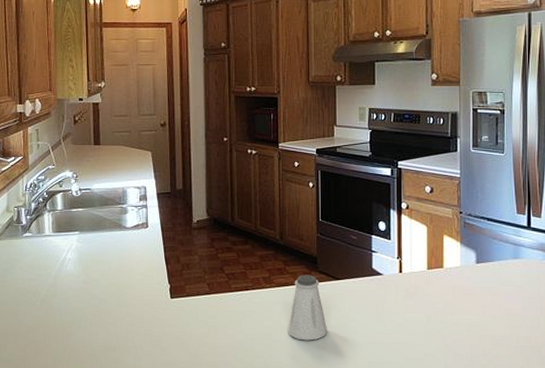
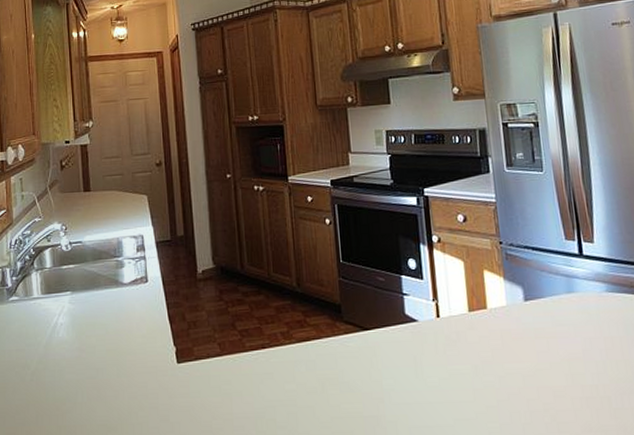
saltshaker: present [288,275,328,341] -> none [313,326,360,405]

